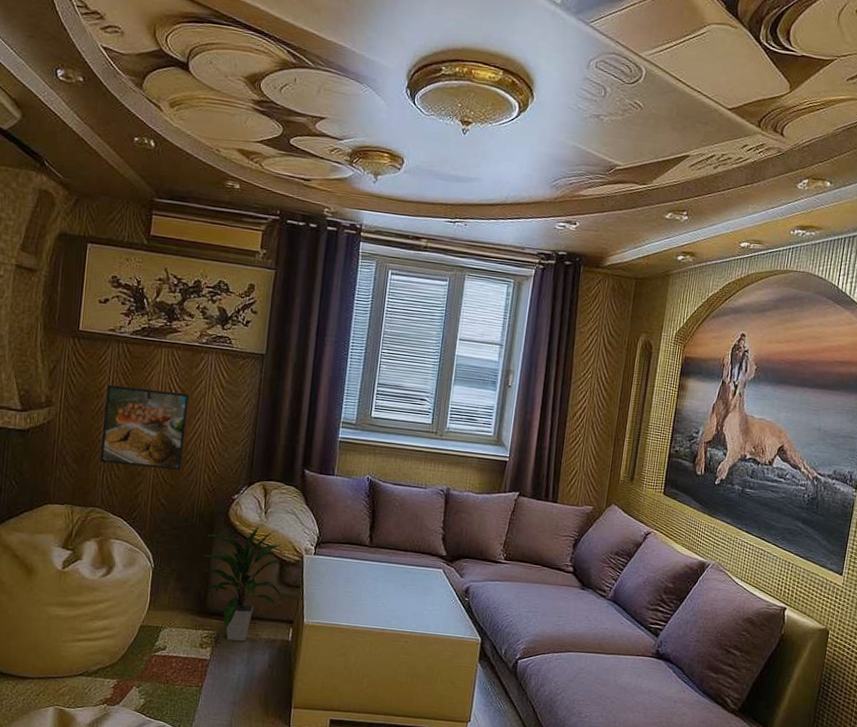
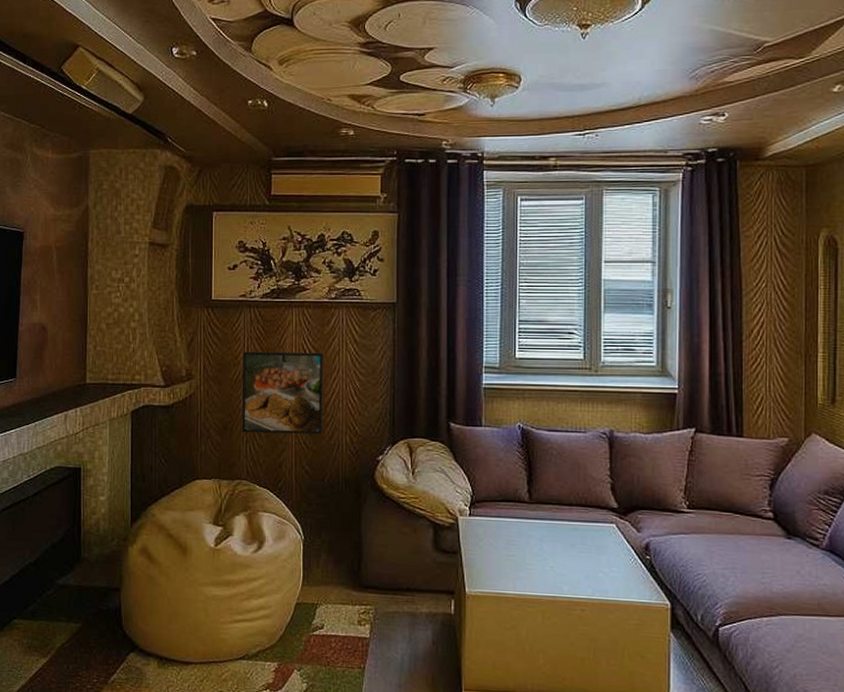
indoor plant: present [200,526,282,641] -> none [353,488,439,616]

